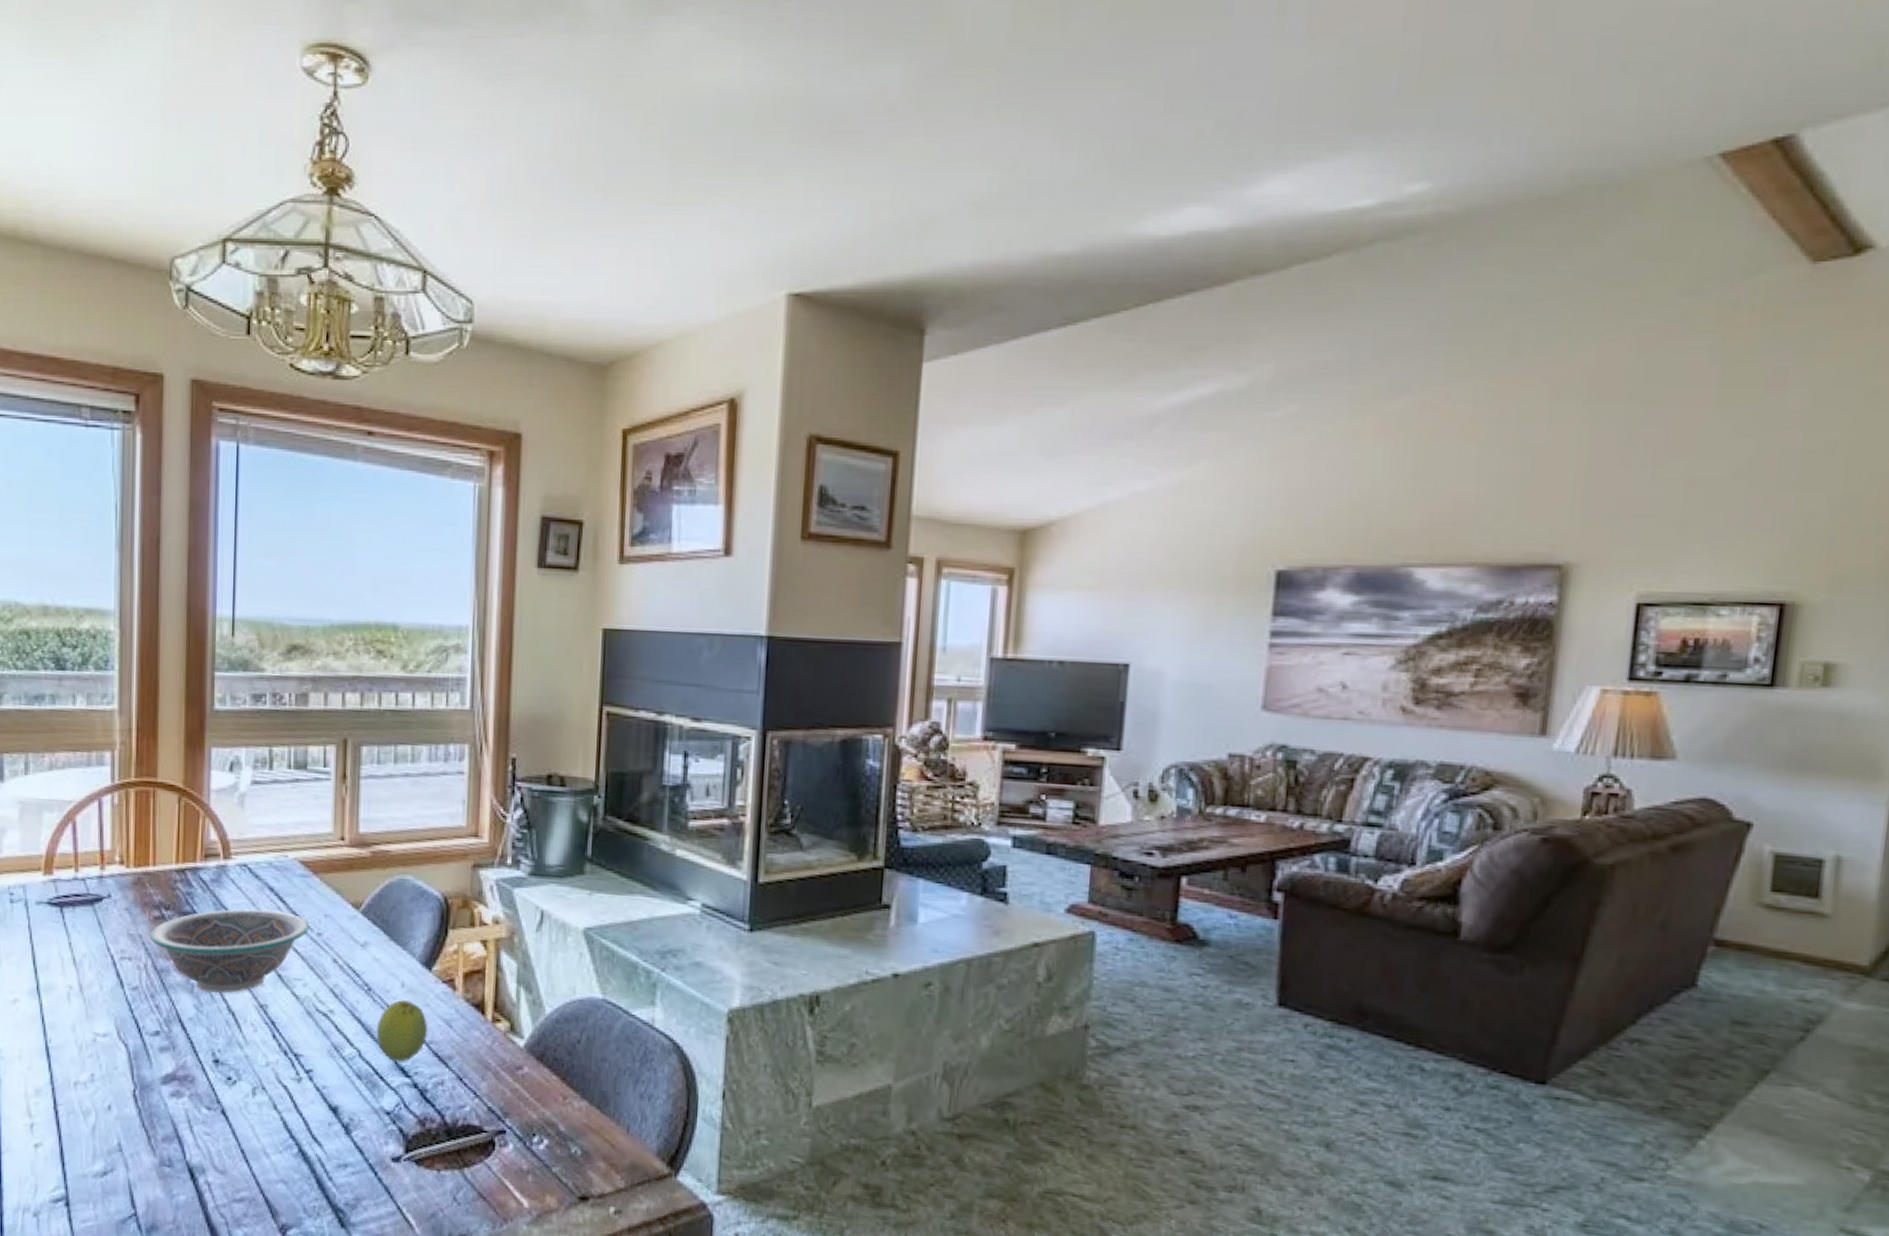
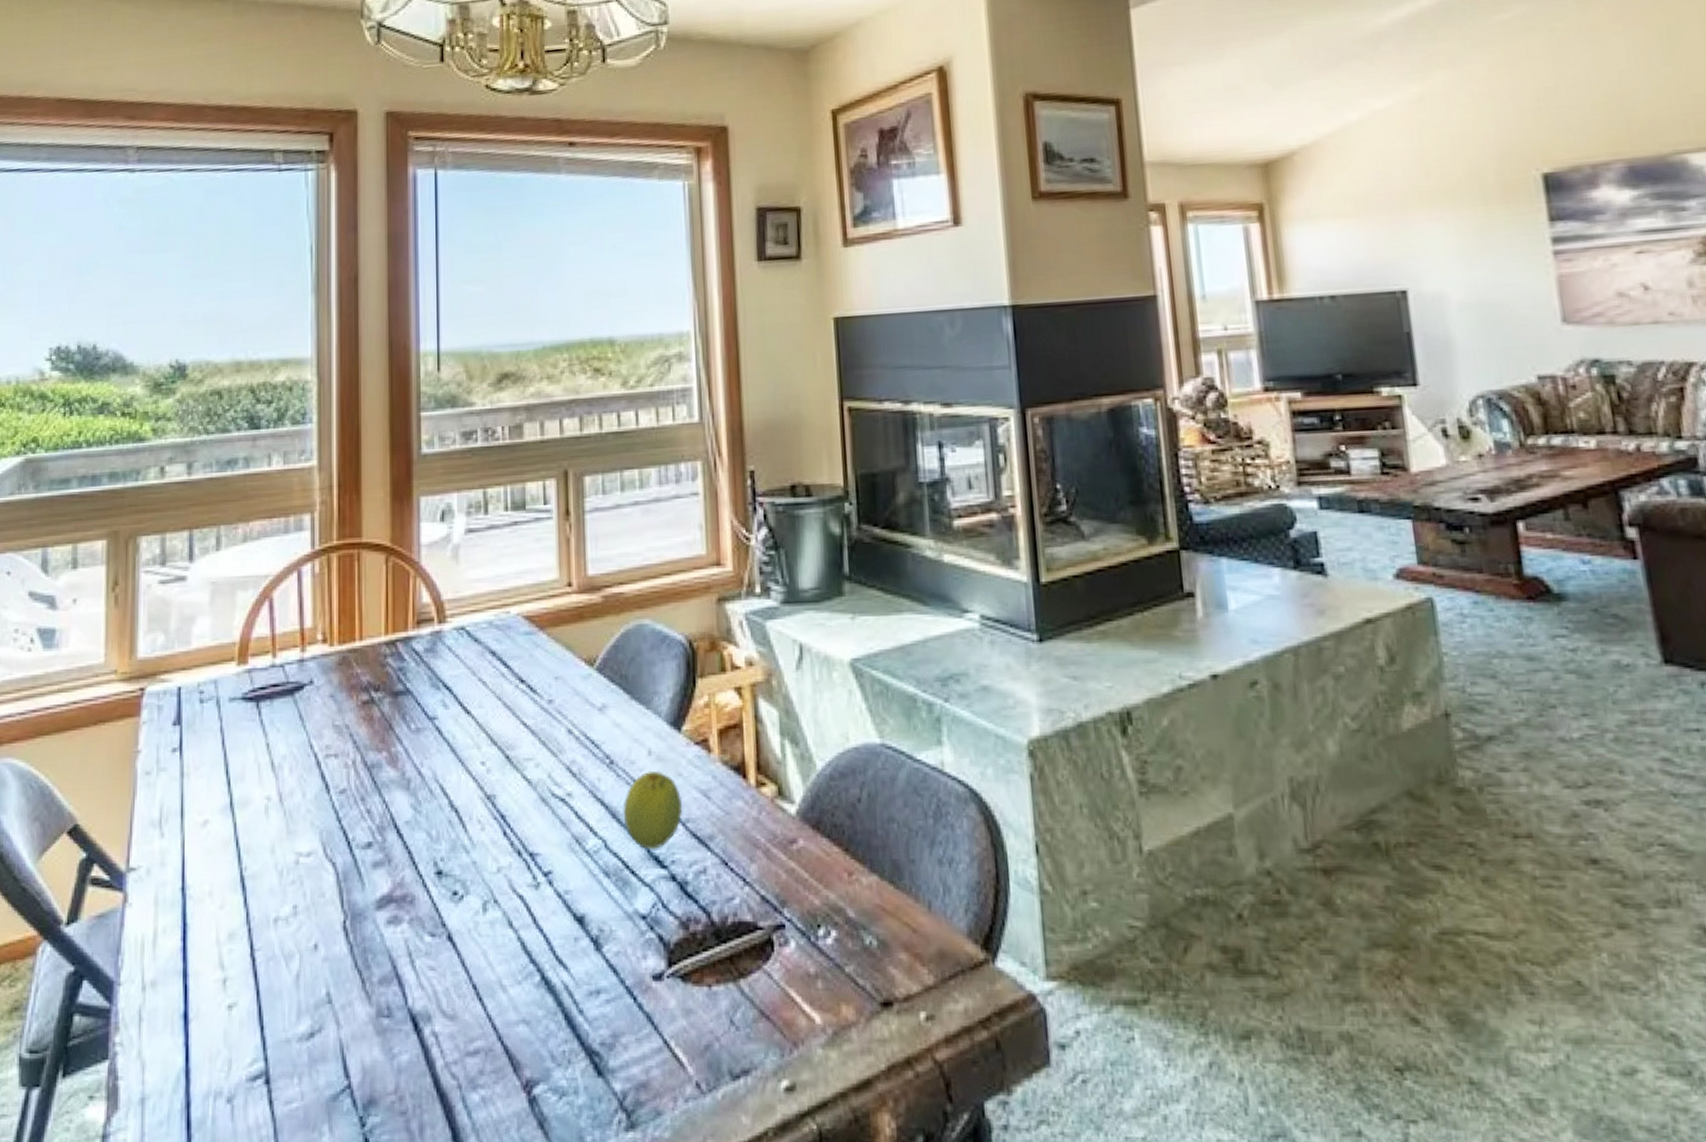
bowl: present [149,908,310,994] -> none [358,678,539,786]

